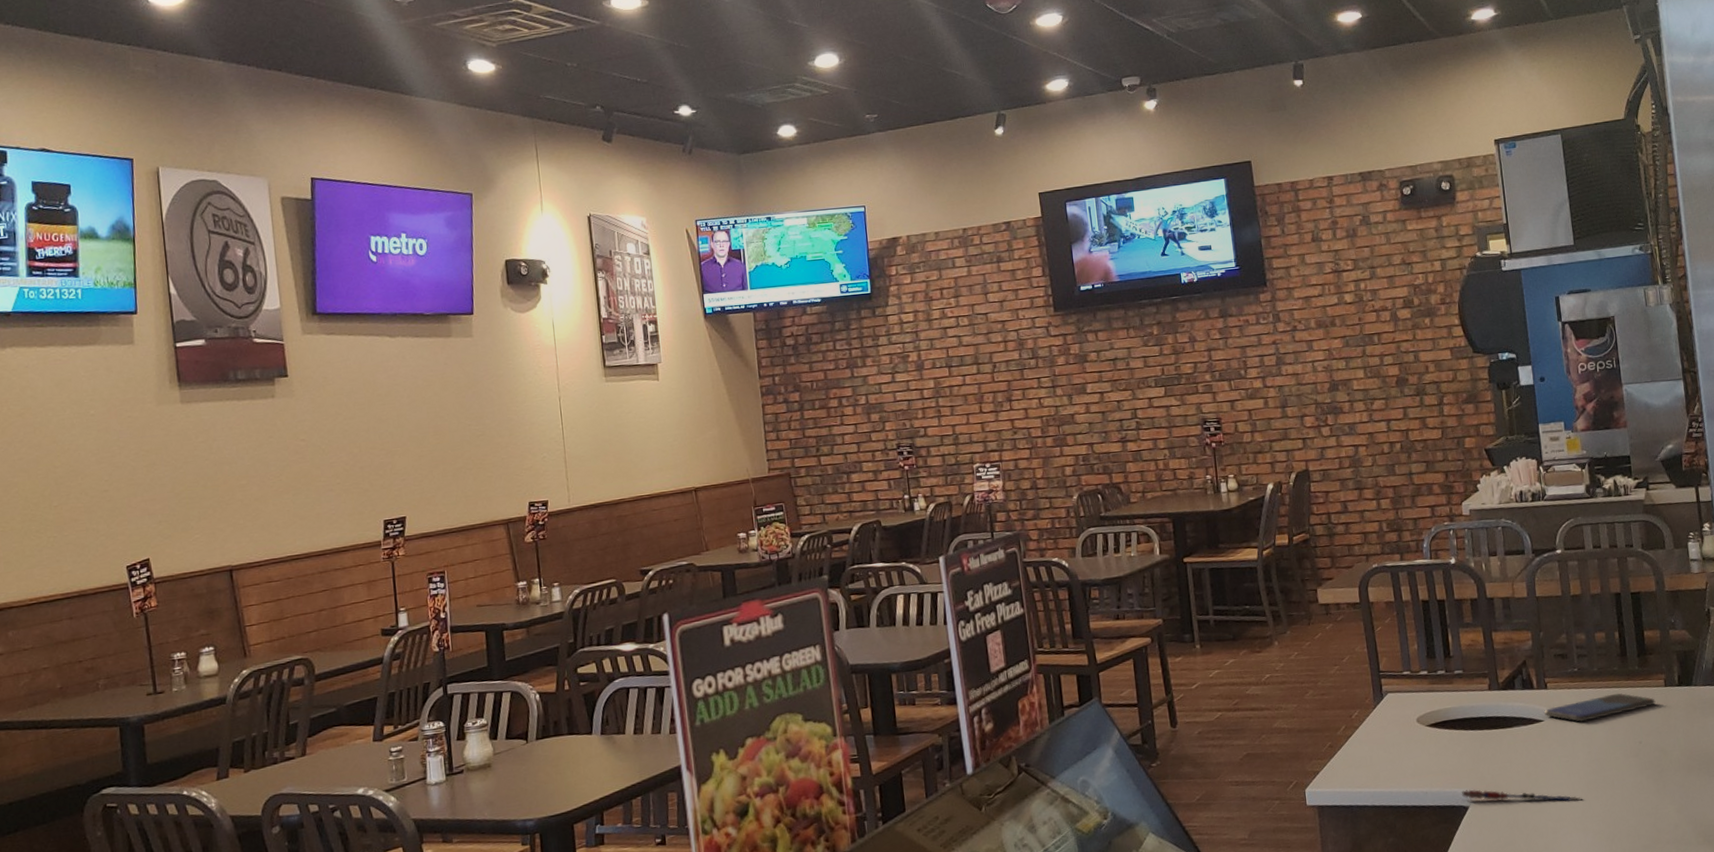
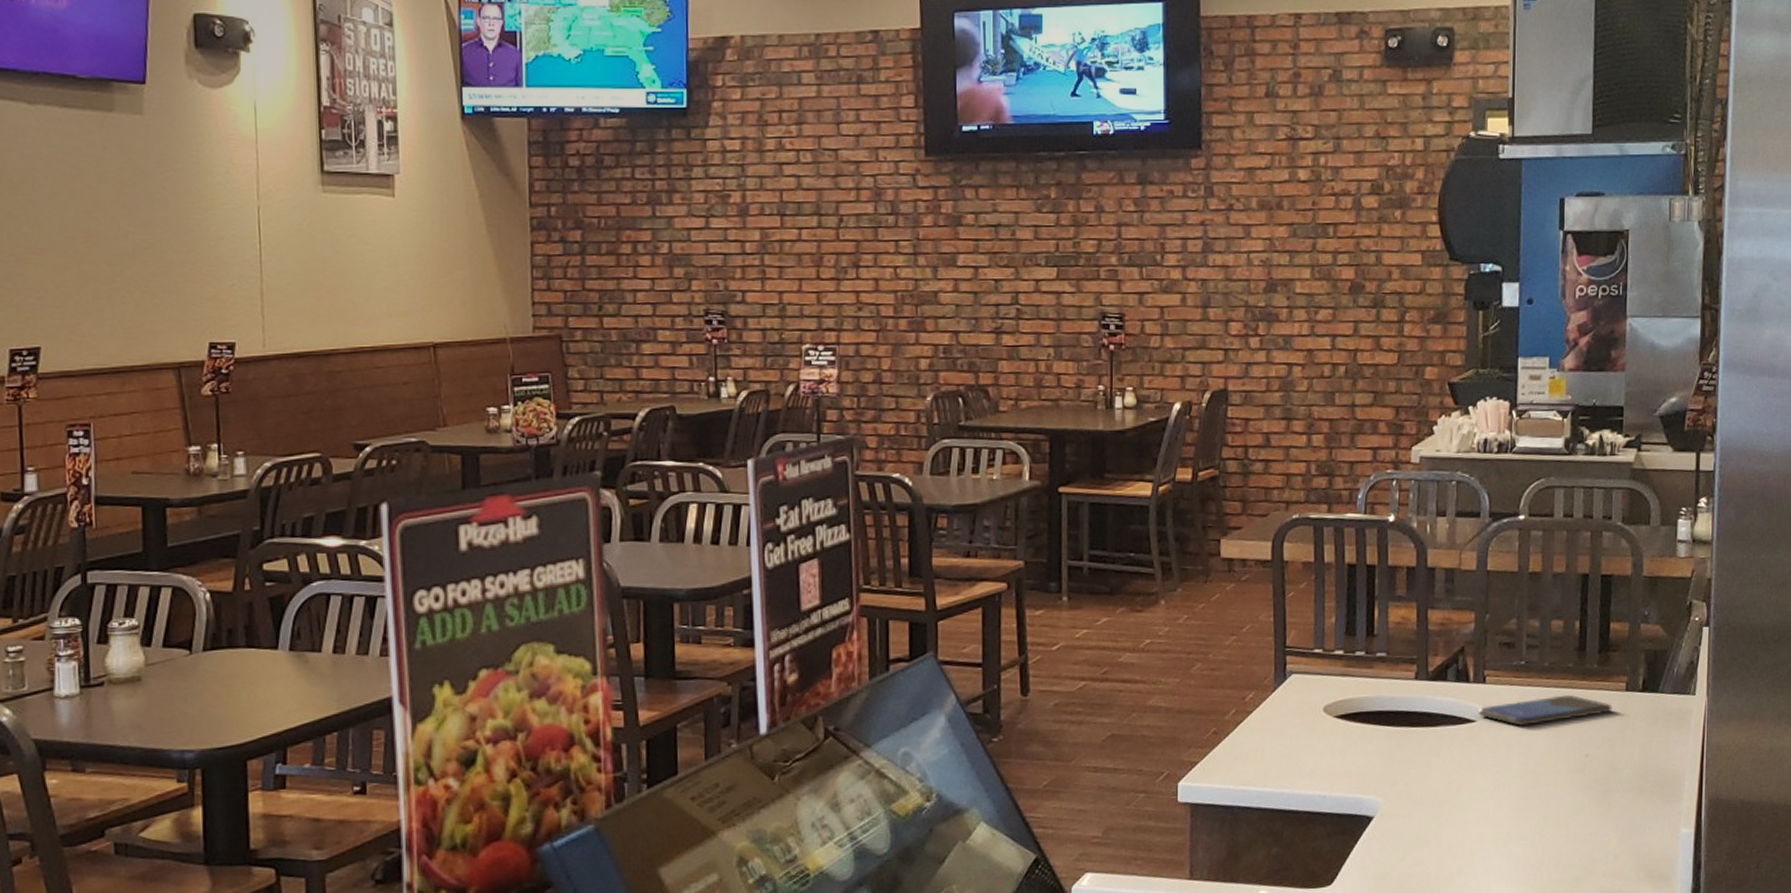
pen: present [1461,789,1582,802] -> none [1366,797,1509,820]

